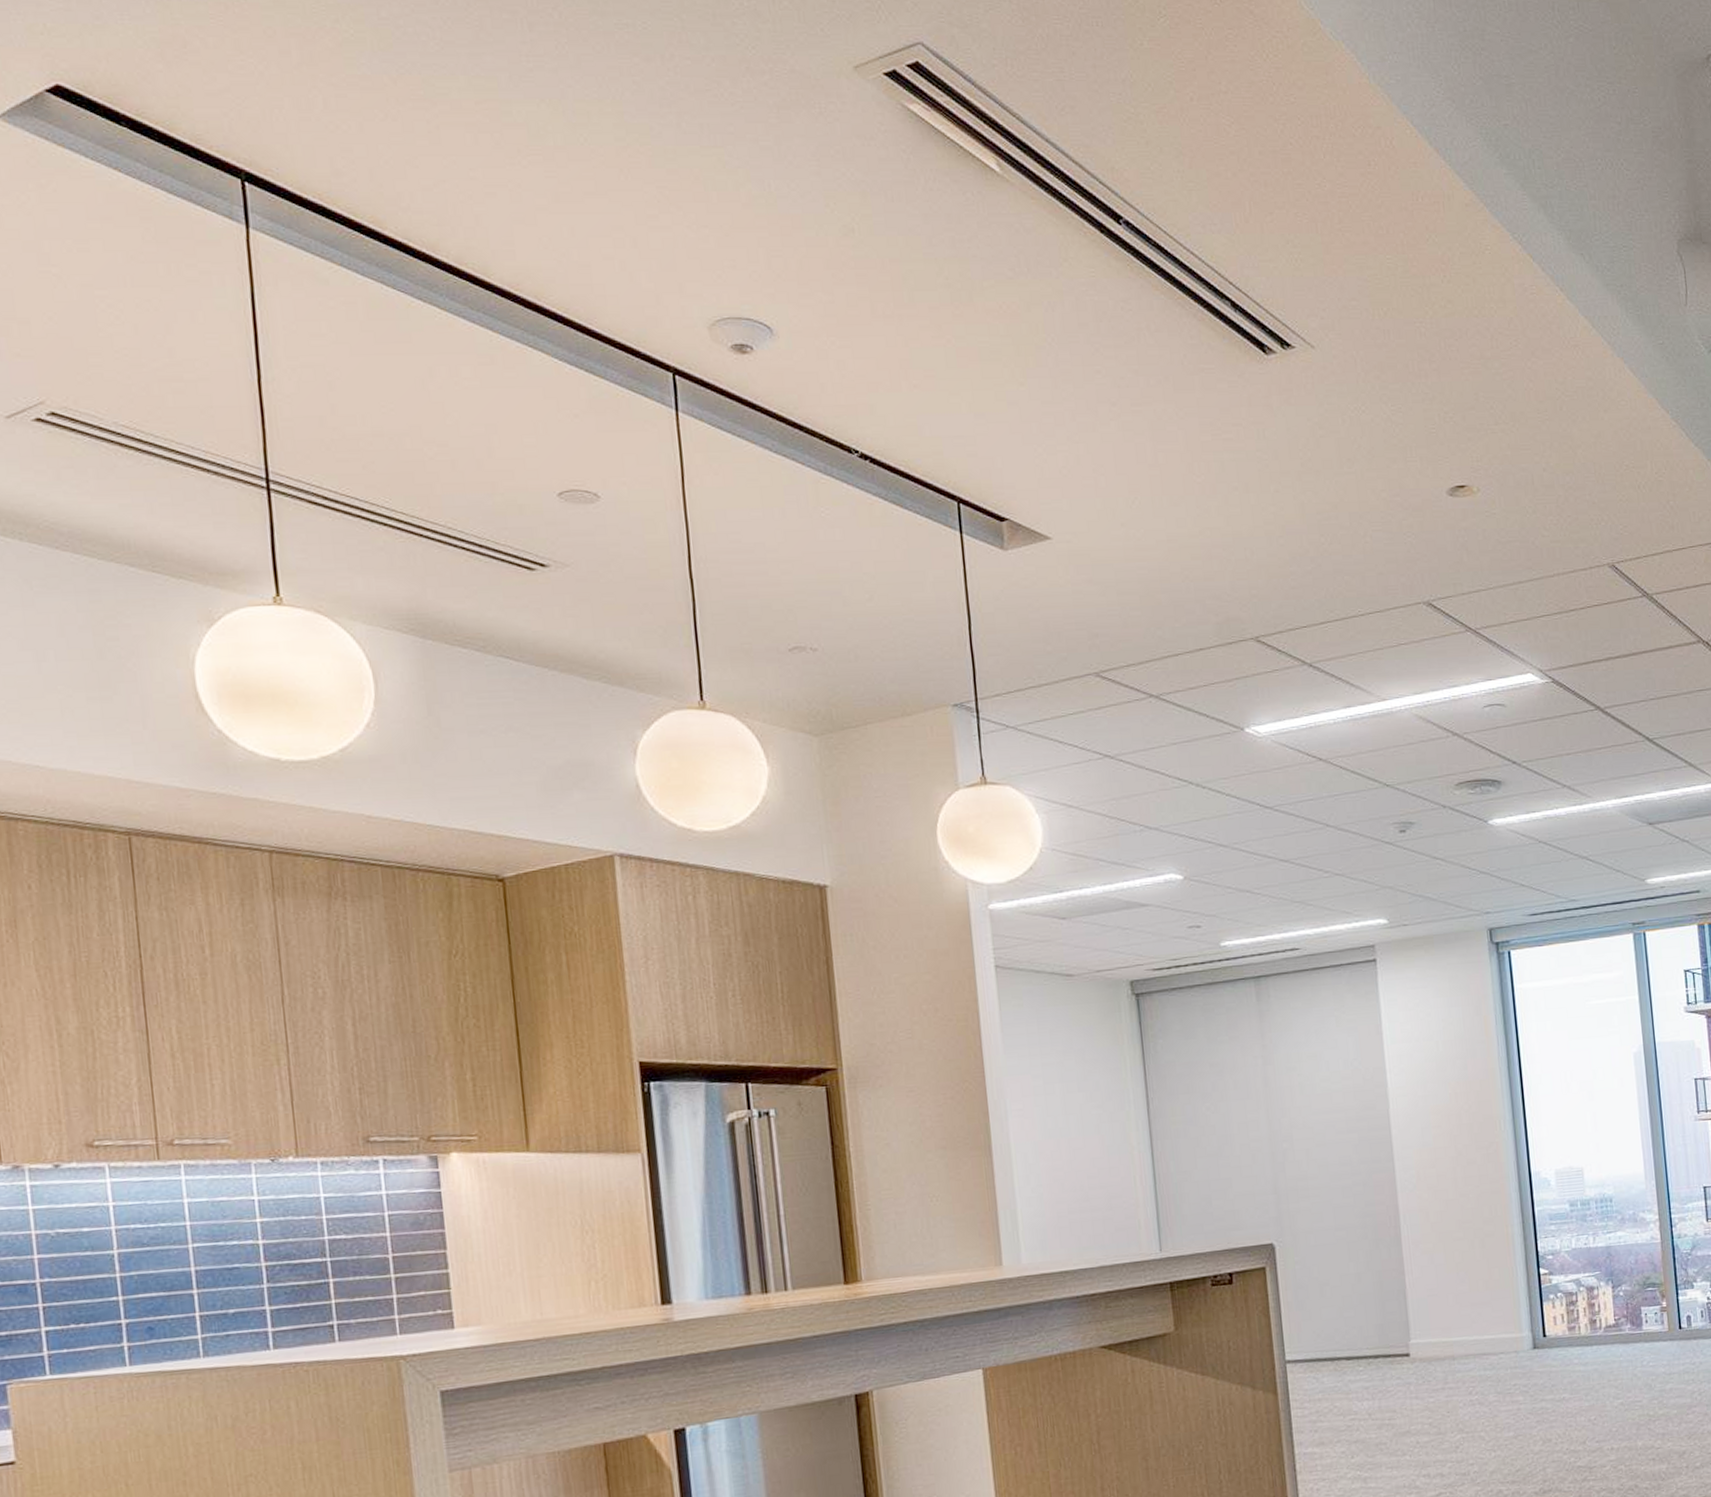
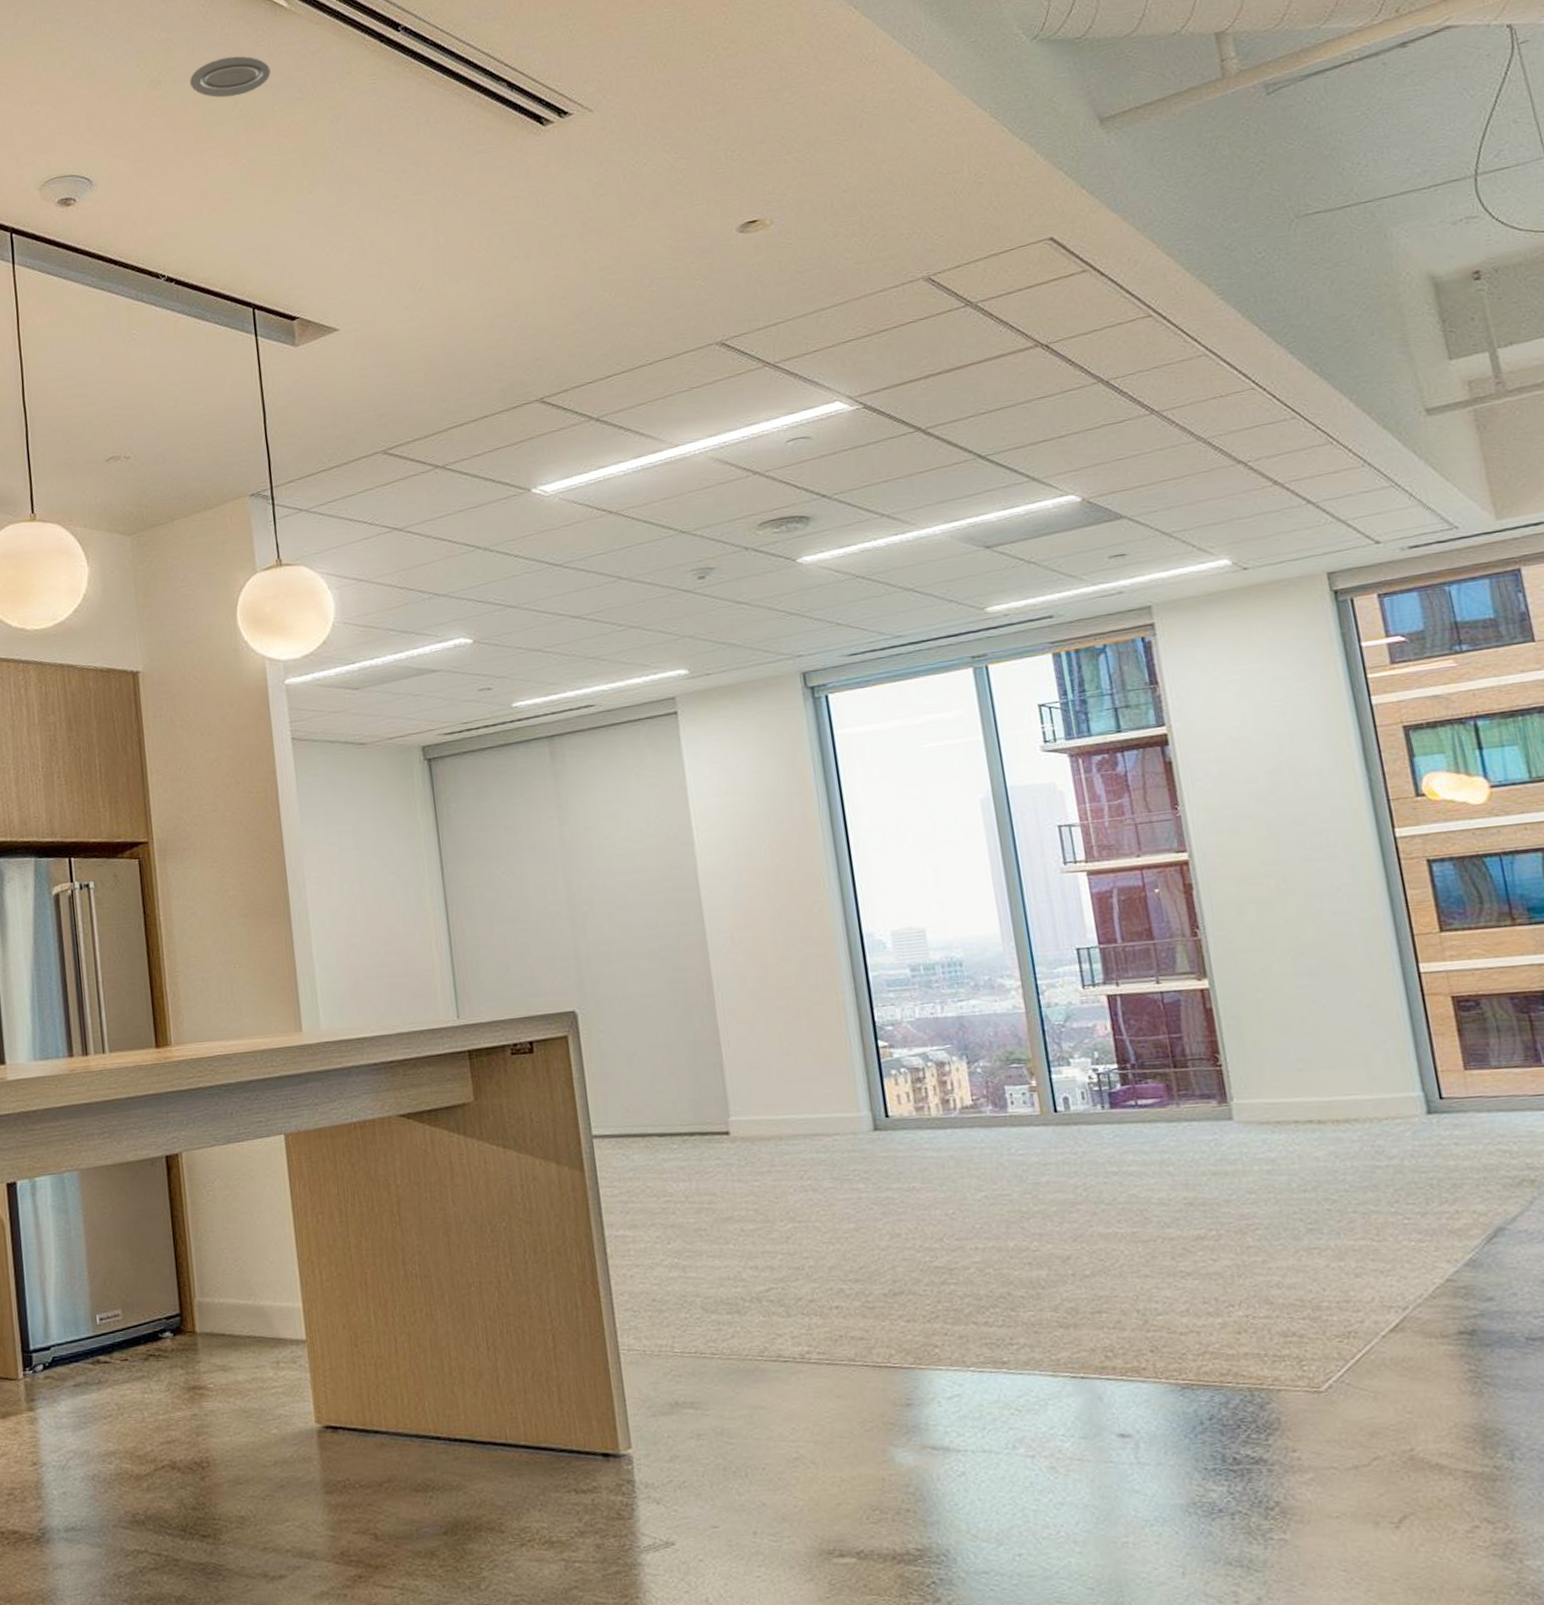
recessed light: none [887,216,980,262] -> present [189,56,271,98]

